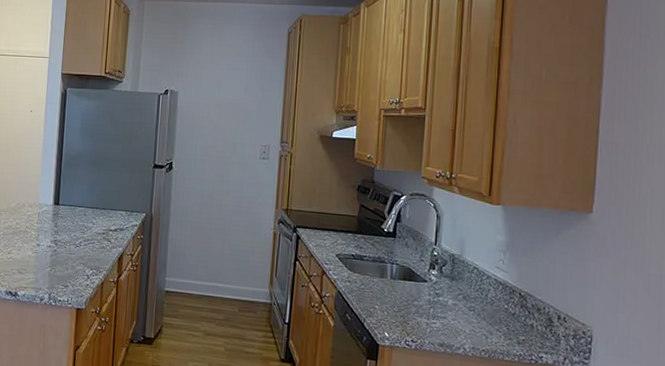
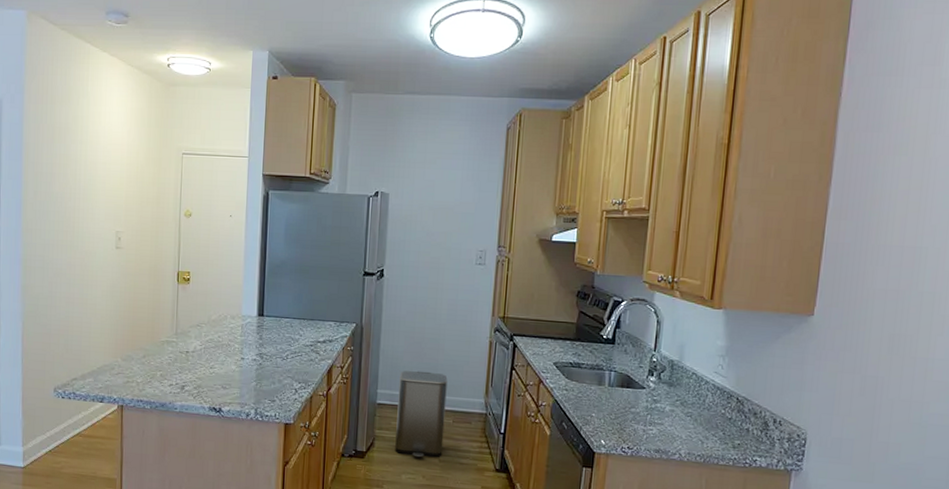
pedal bin: none [182,259,233,346] -> present [395,371,448,458]

